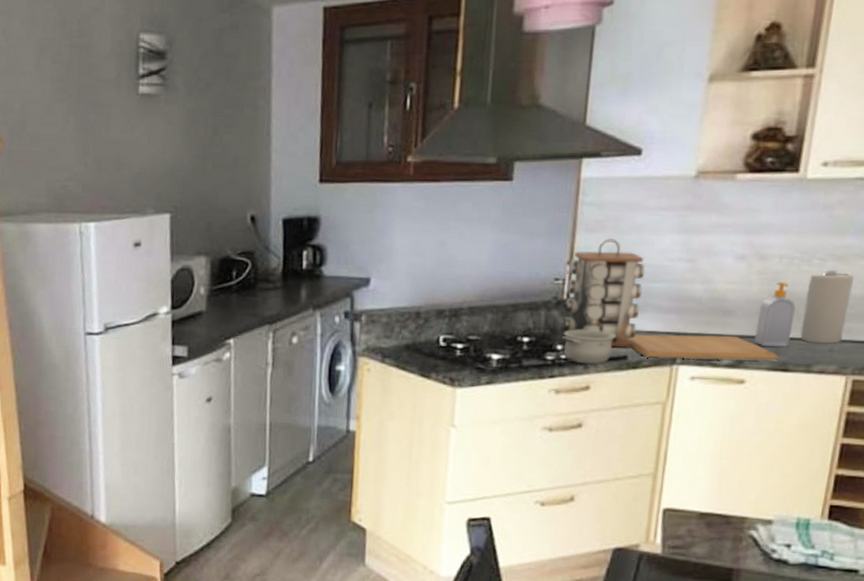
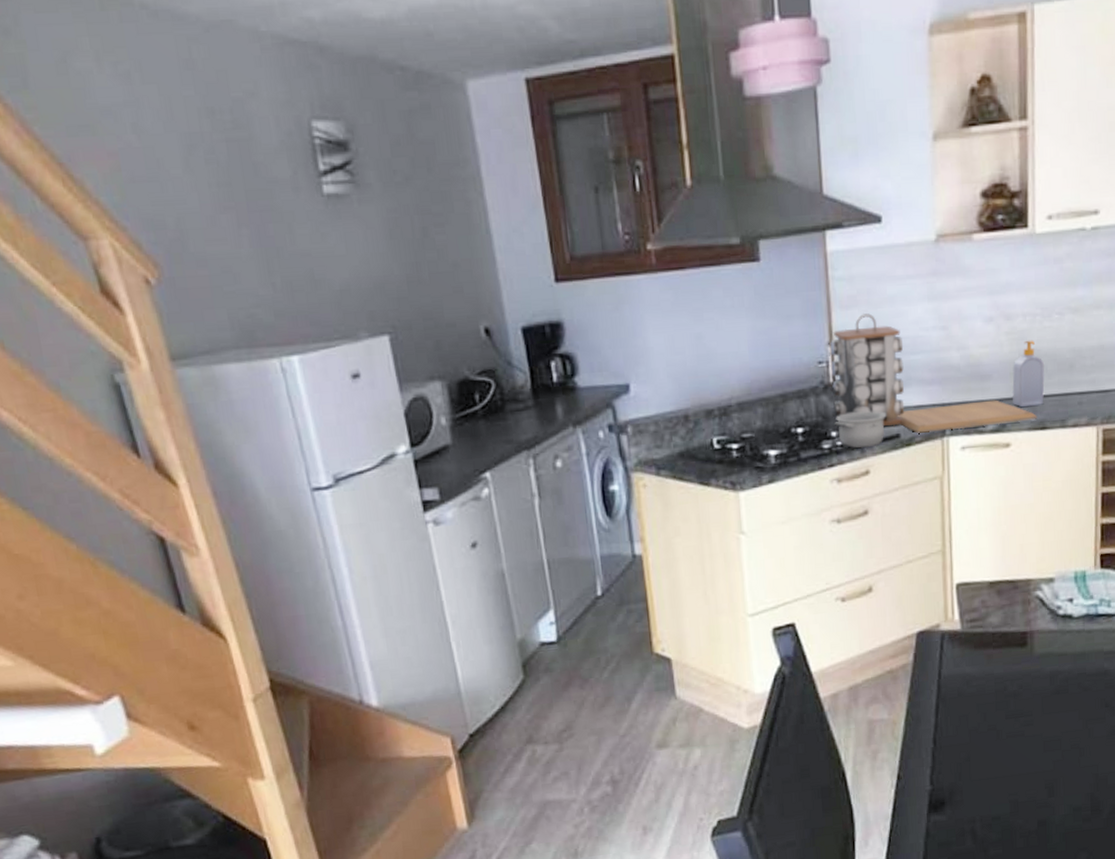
paper towel holder: present [800,269,854,345] -> none [1052,322,1091,399]

